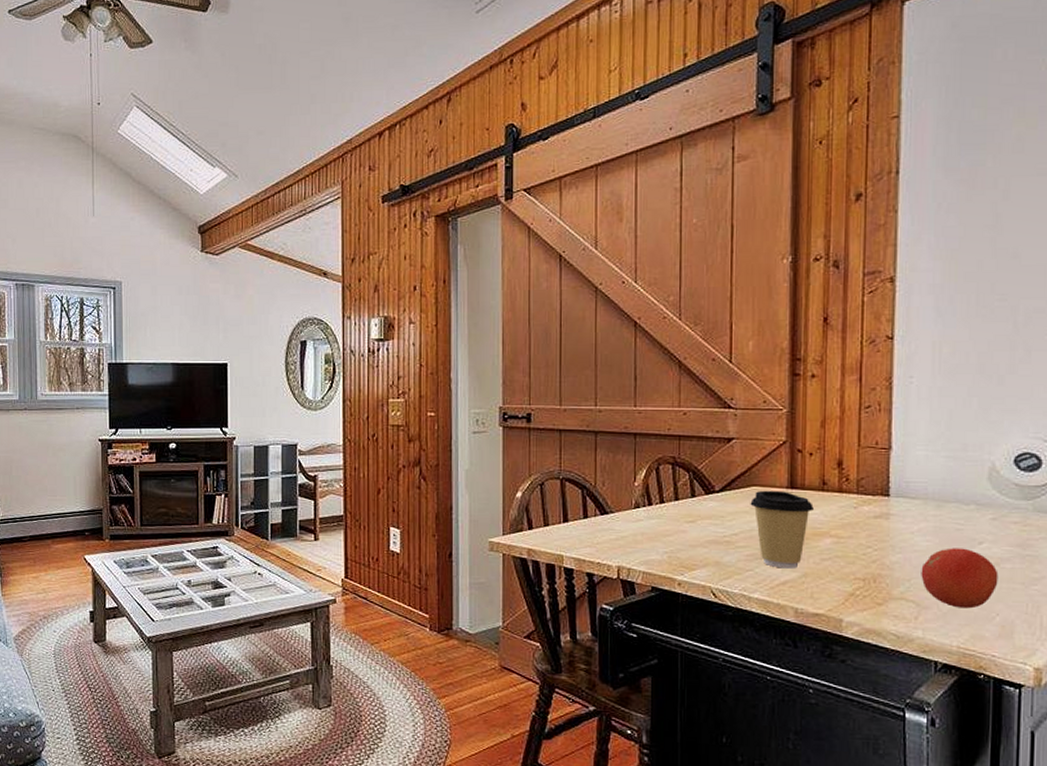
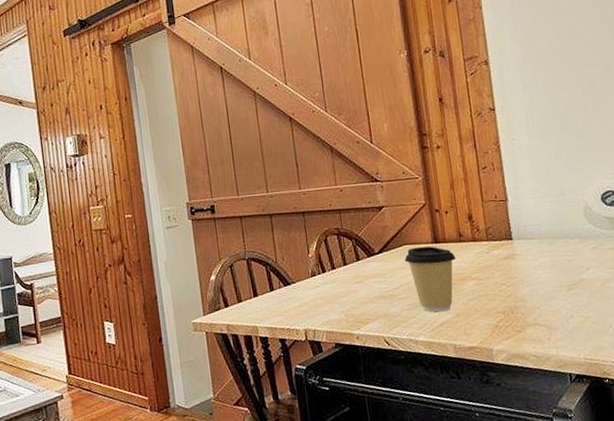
fruit: present [921,548,999,609] -> none [546,275,606,326]

